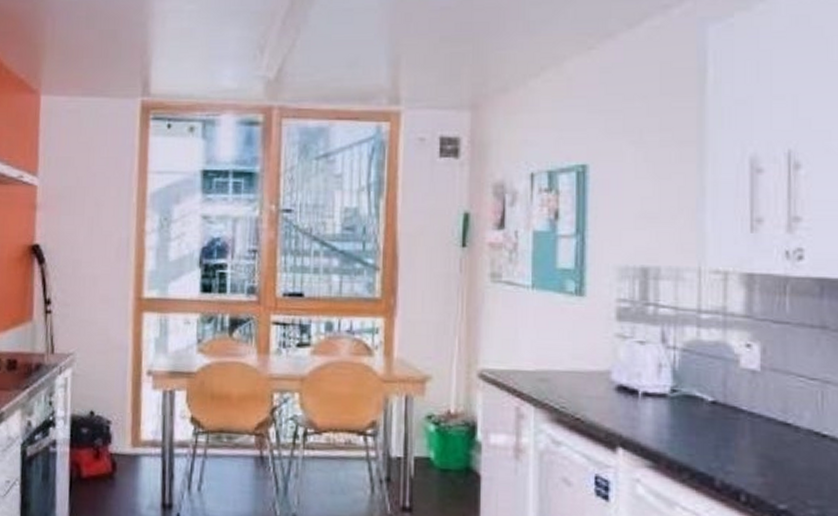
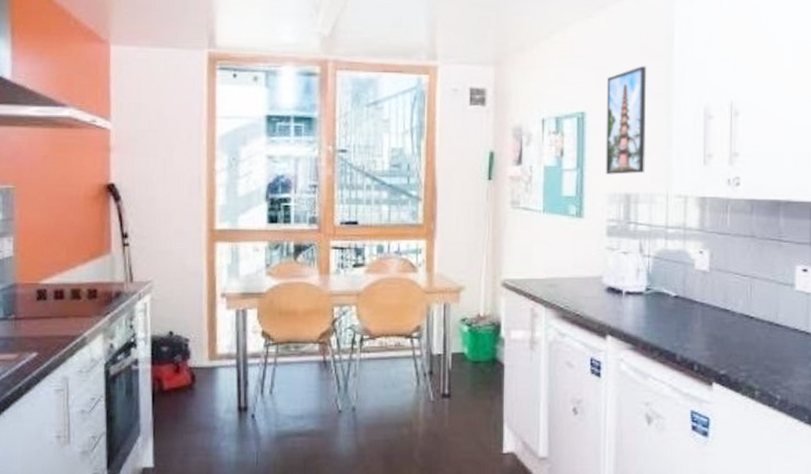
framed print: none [614,107,670,243] -> present [605,66,647,175]

